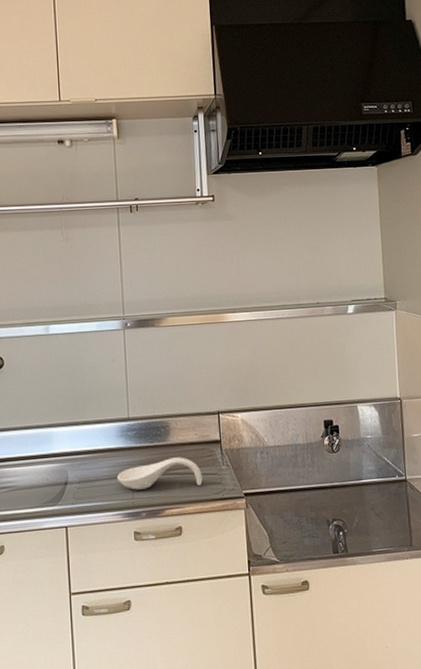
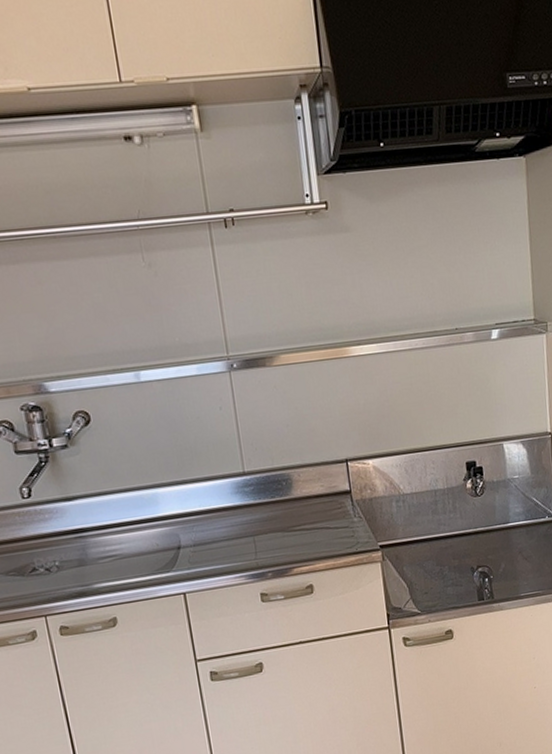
spoon rest: present [116,457,203,490] -> none [235,511,333,550]

